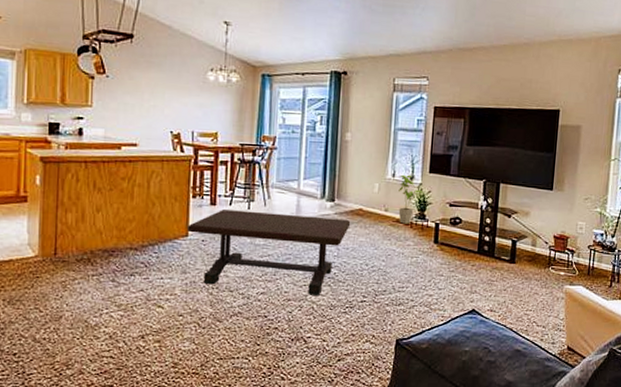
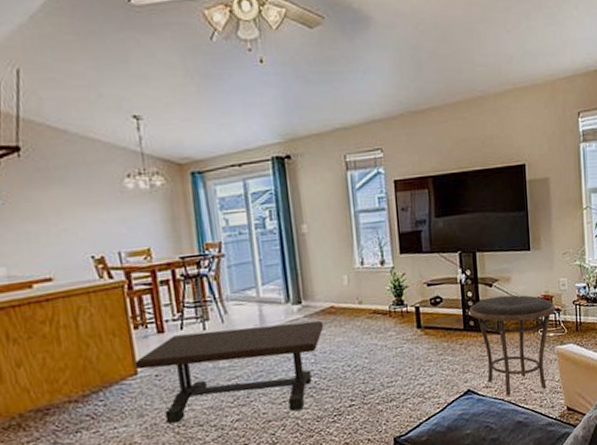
house plant: present [398,174,424,224] -> none [369,259,398,314]
side table: none [485,227,570,324] -> present [469,294,556,396]

